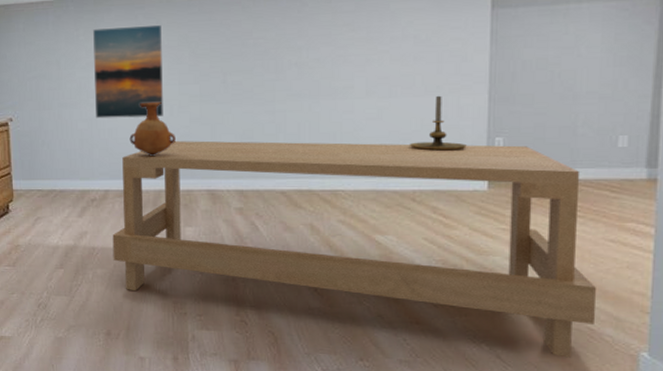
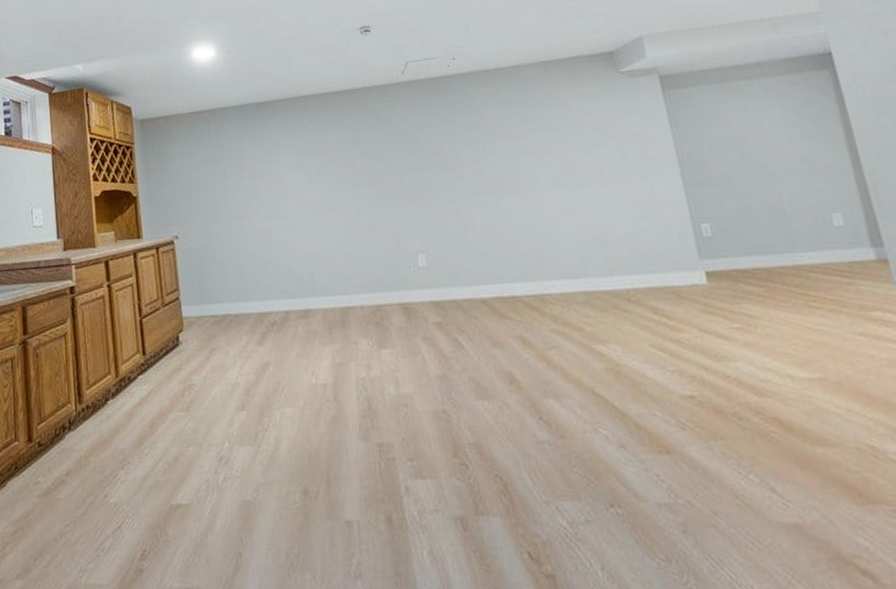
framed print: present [93,24,163,119] -> none [258,126,341,230]
dining table: present [112,141,596,358] -> none [298,231,873,487]
vase: present [129,101,176,157] -> none [306,207,357,269]
candle holder: present [410,95,467,151] -> none [611,182,673,243]

